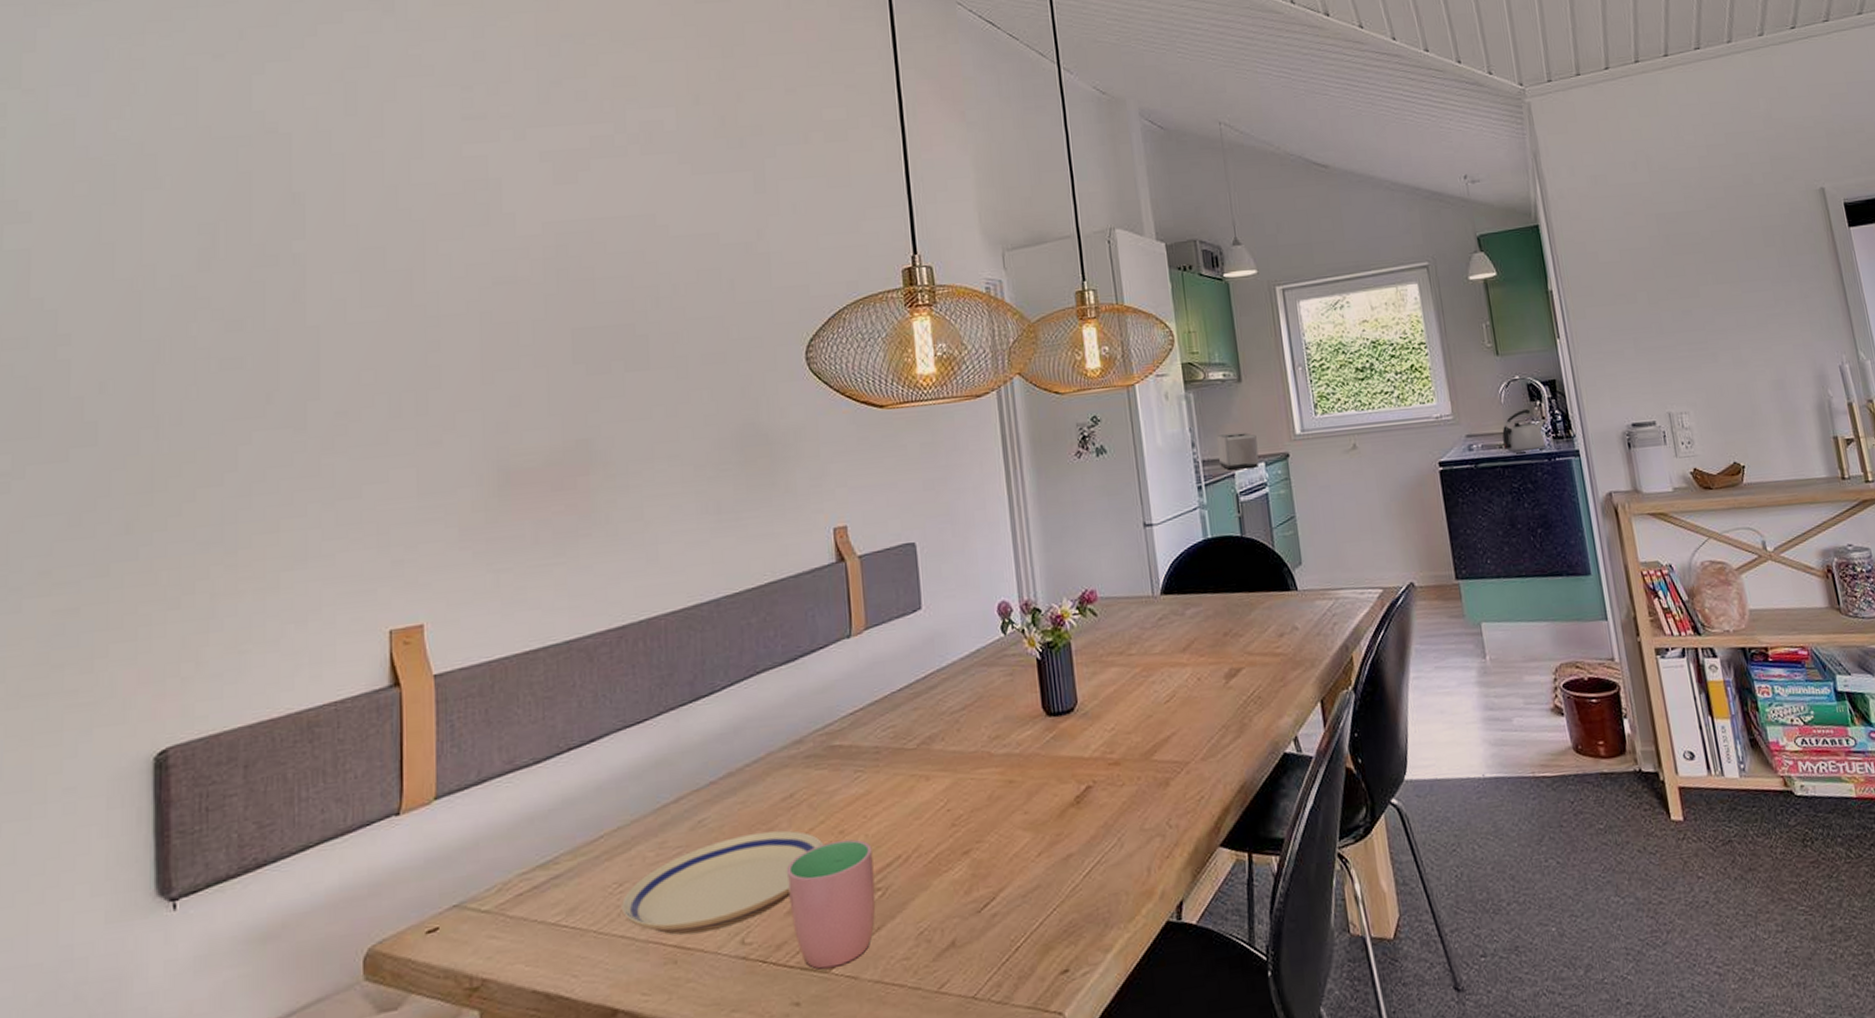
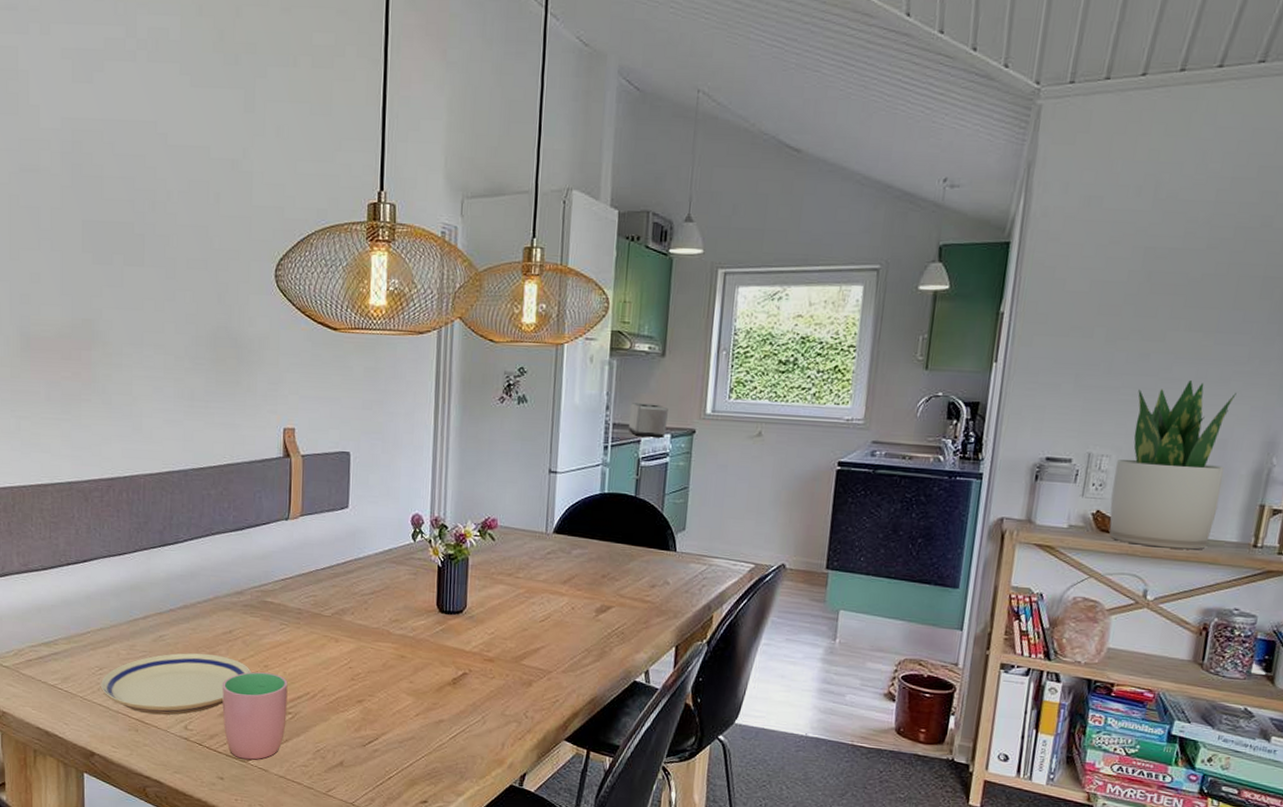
kettle: present [1502,409,1546,455] -> none [907,426,956,468]
planter: none [1692,329,1802,497] -> present [1109,380,1236,550]

